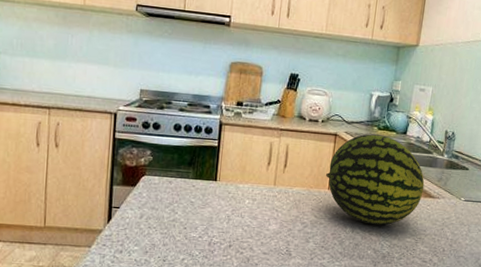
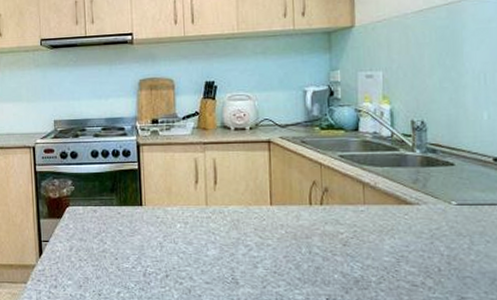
fruit: present [326,134,425,226] -> none [265,135,396,243]

